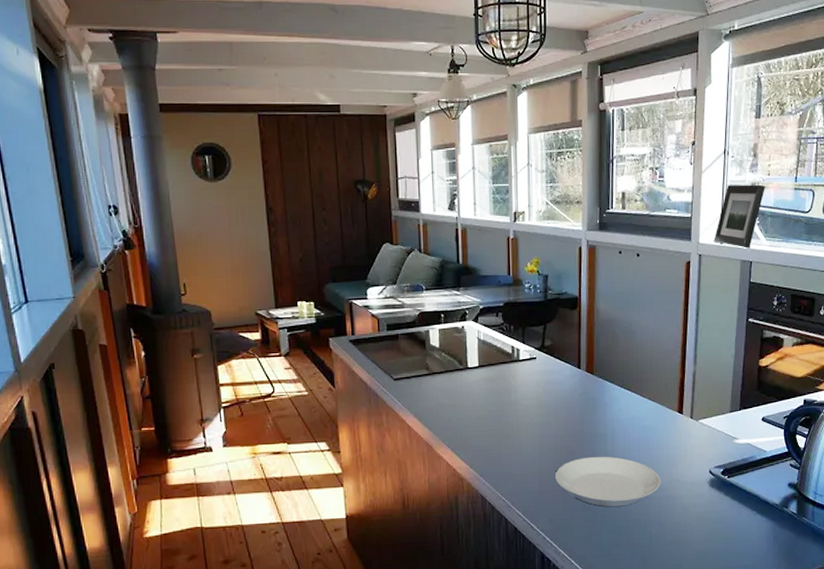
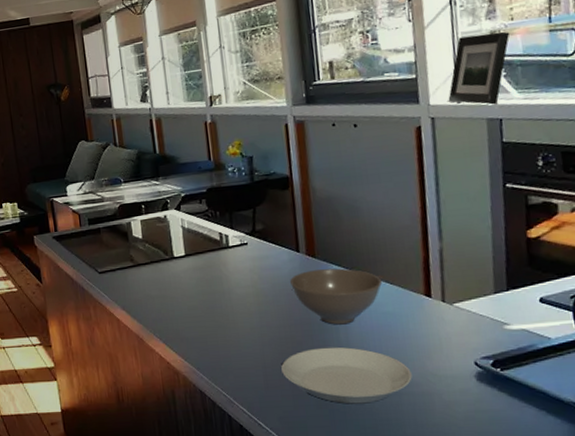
bowl: none [570,385,646,437] -> present [290,268,383,325]

